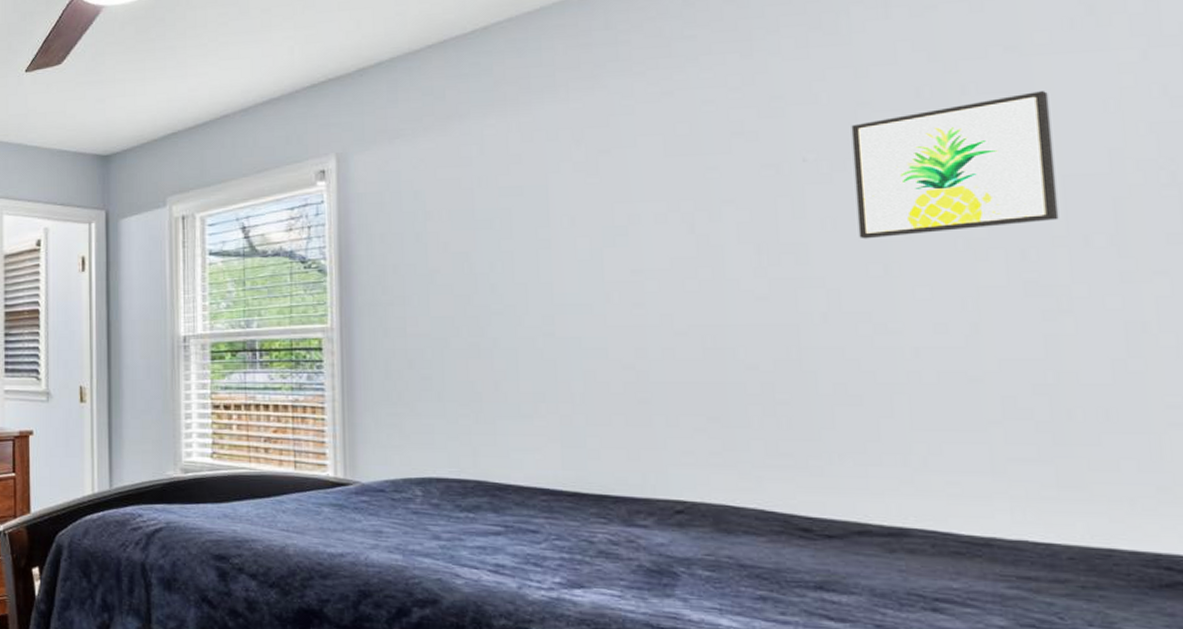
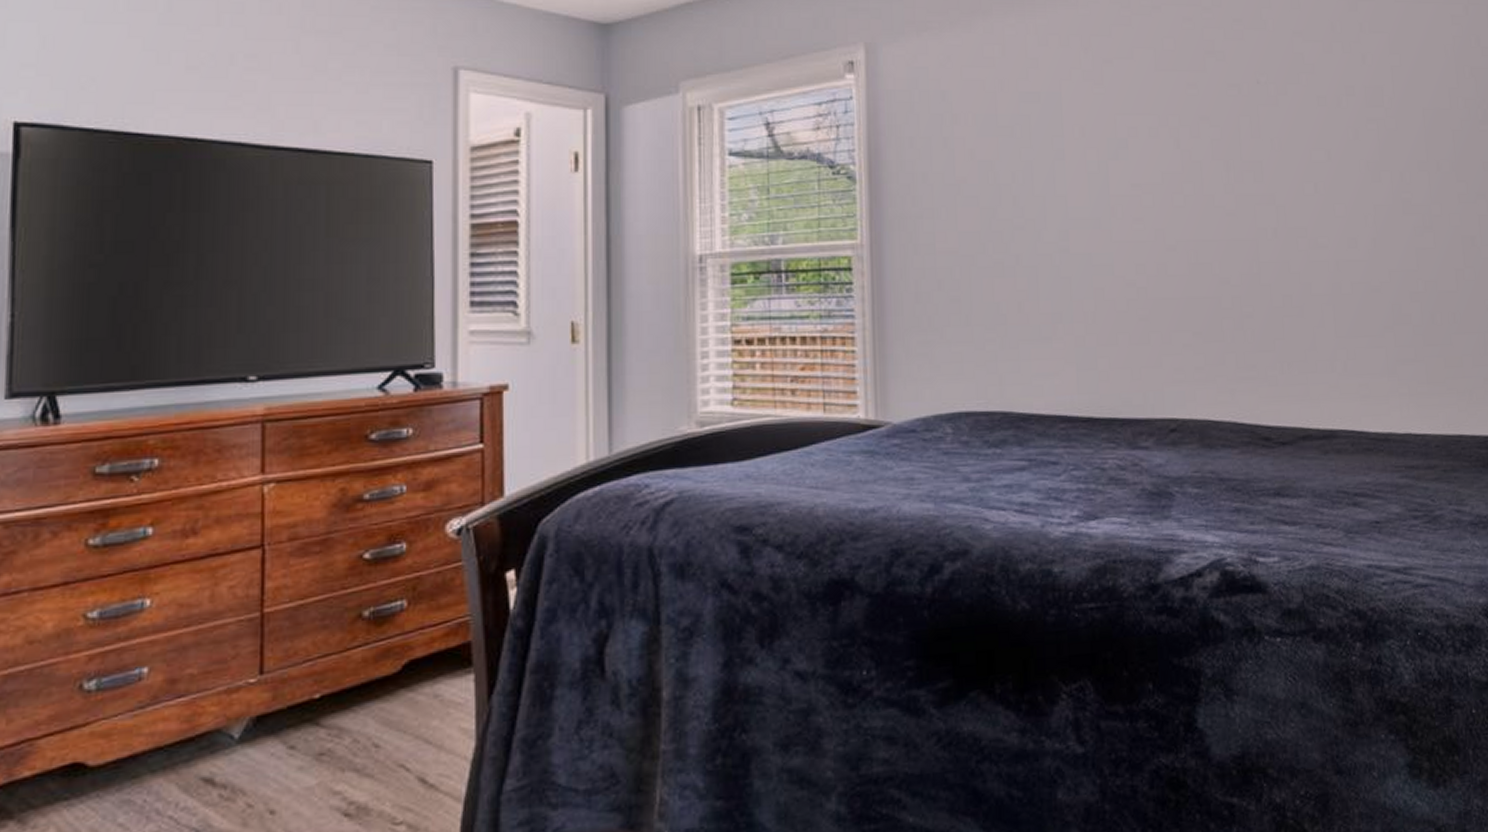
wall art: present [851,91,1059,239] -> none [1289,34,1422,159]

